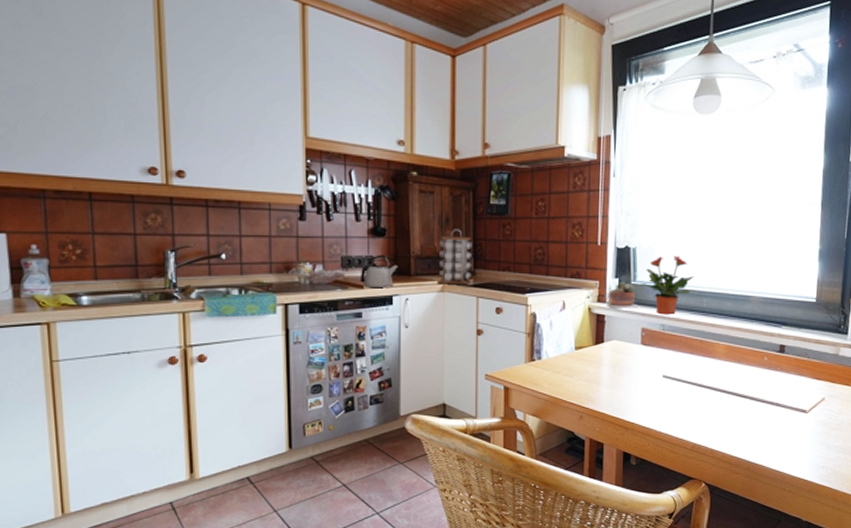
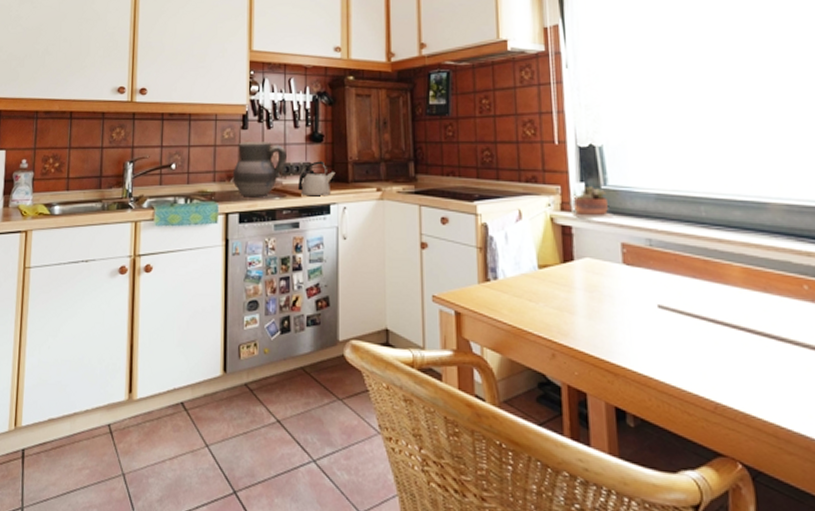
ceramic jug: none [290,233,348,289] -> present [232,142,287,197]
spice rack: present [439,229,472,285] -> none [377,132,413,192]
potted plant: present [640,255,694,315] -> none [613,154,684,227]

